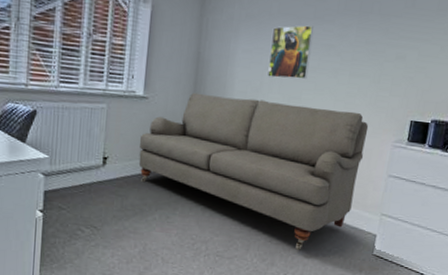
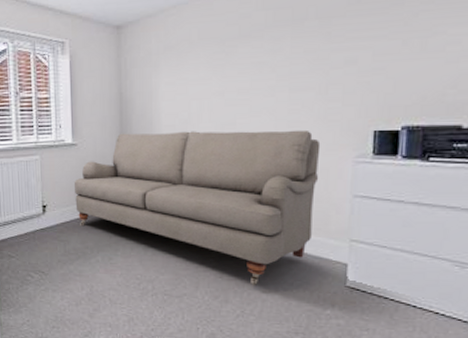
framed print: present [267,24,313,80] -> none [194,44,241,106]

